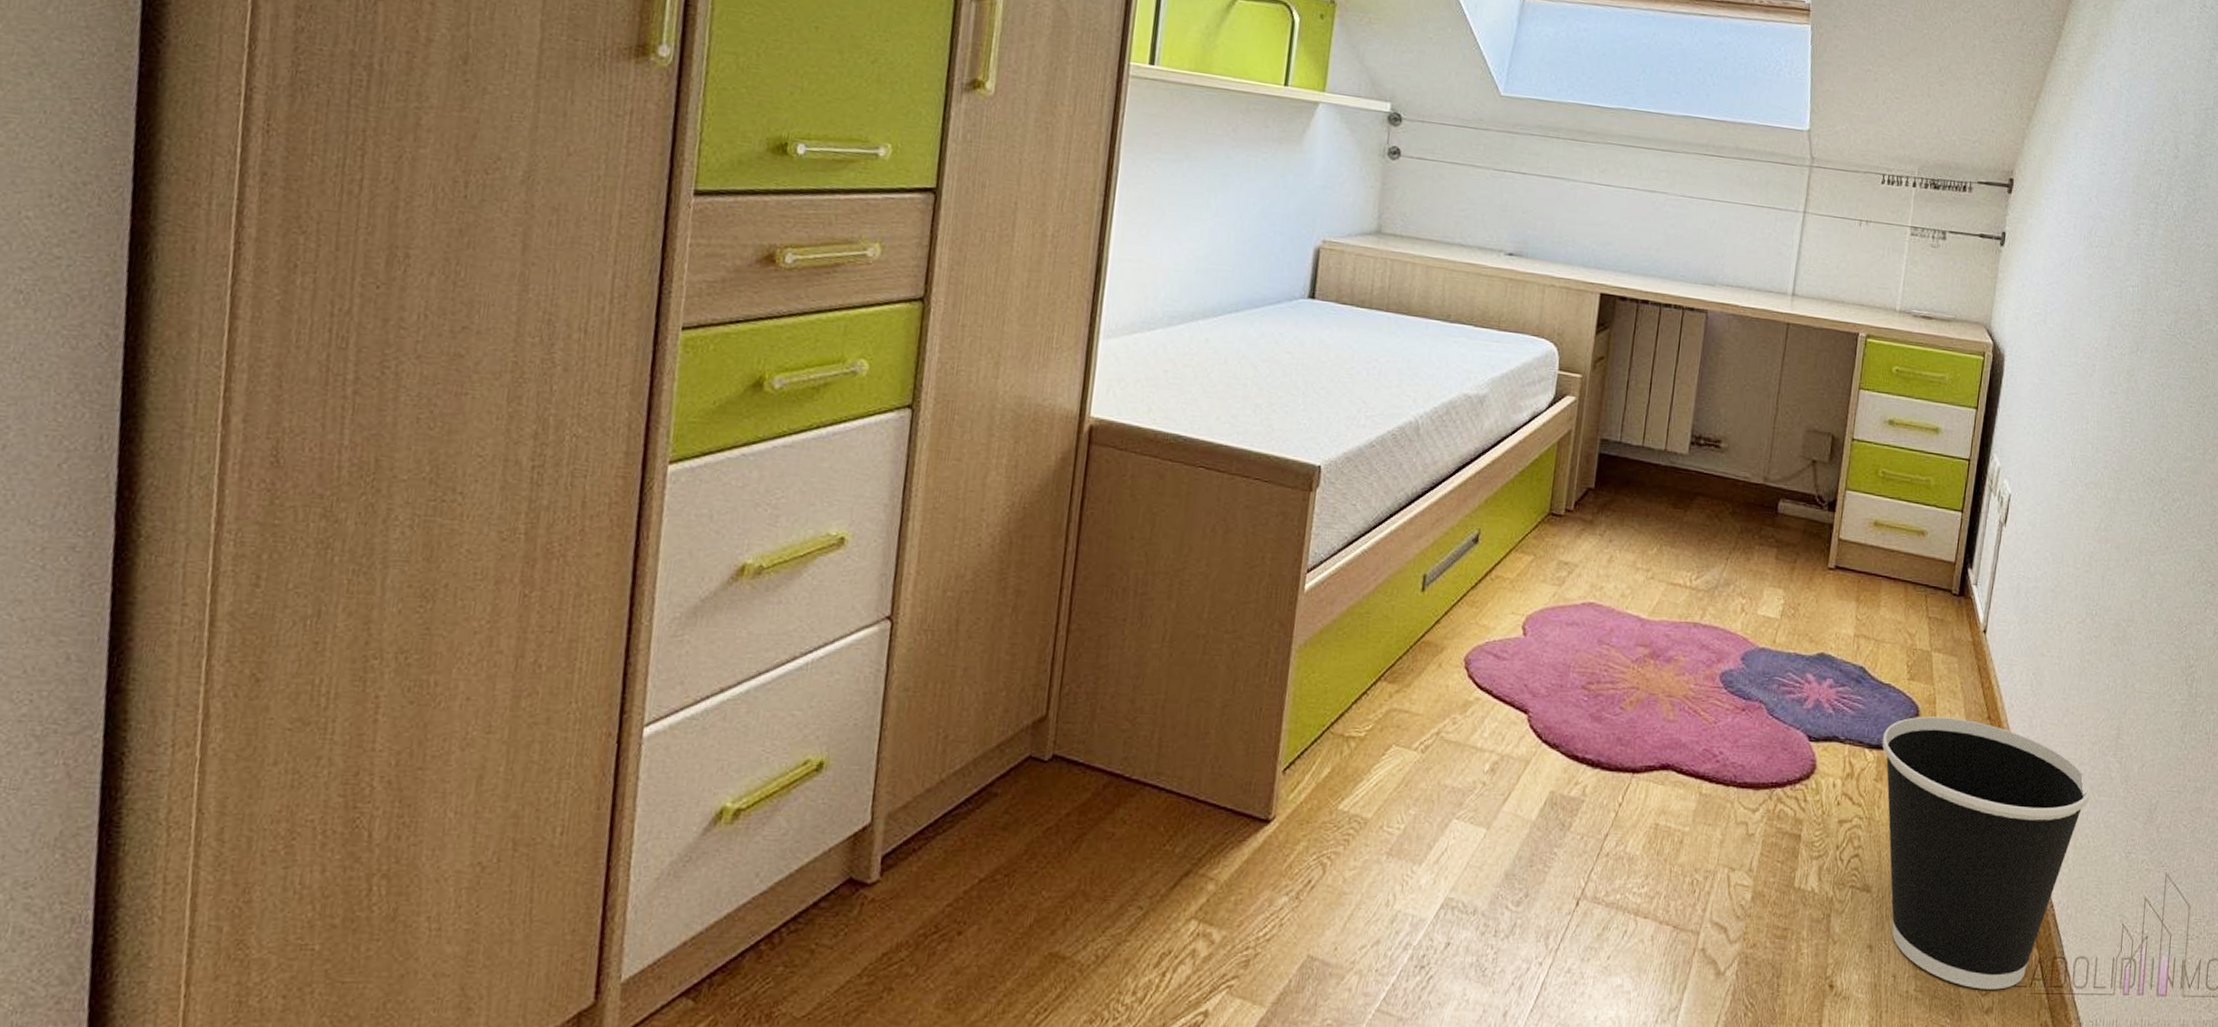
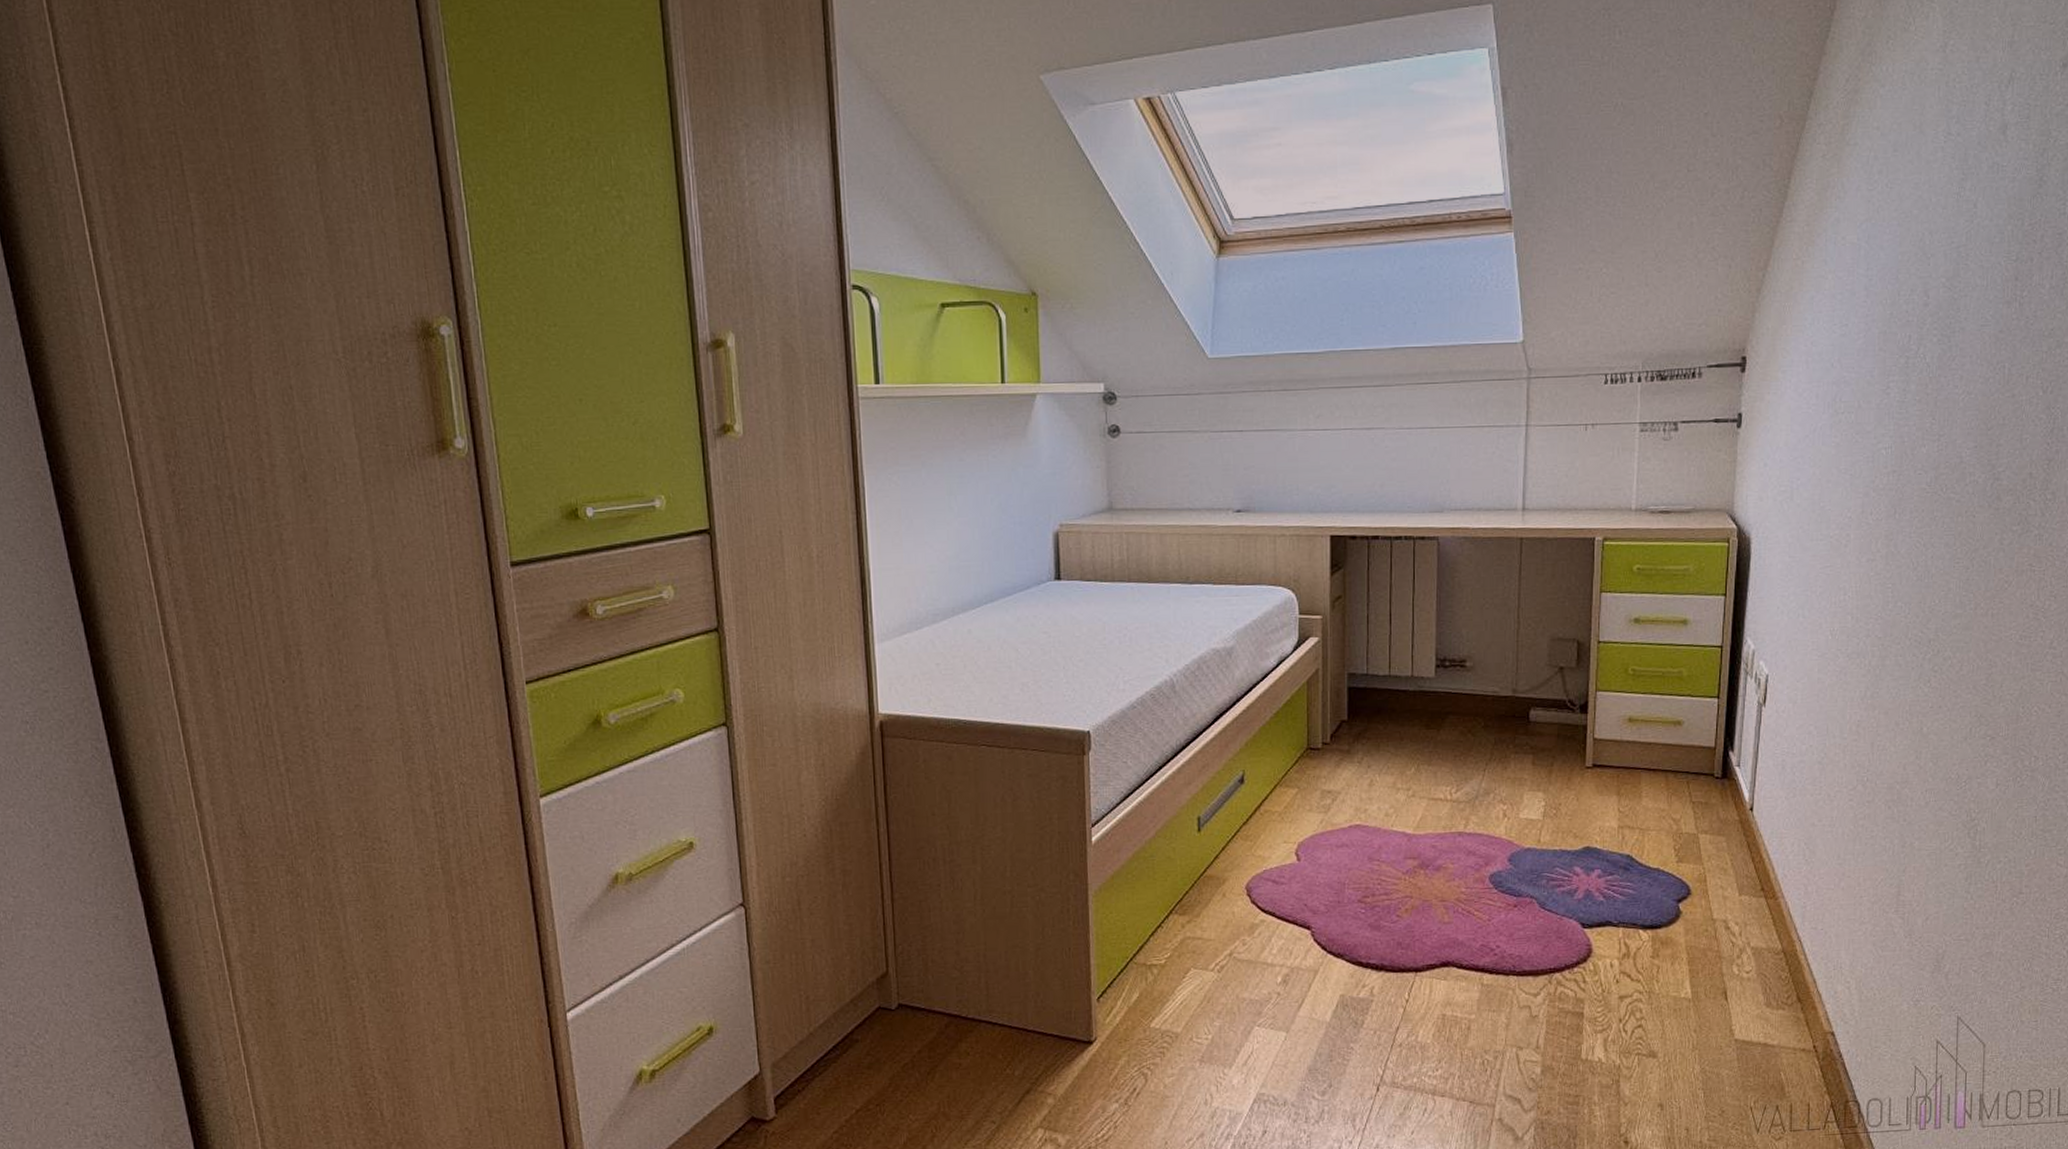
wastebasket: present [1882,716,2092,990] -> none [1655,893,1874,1135]

